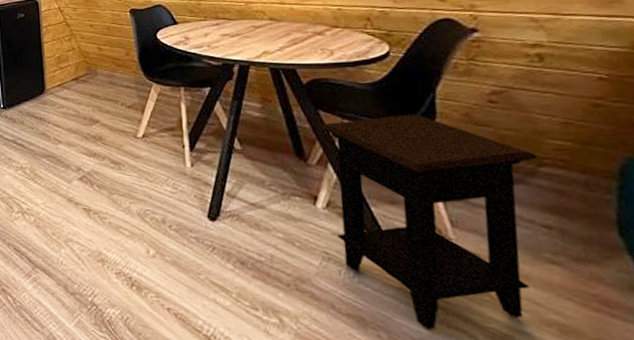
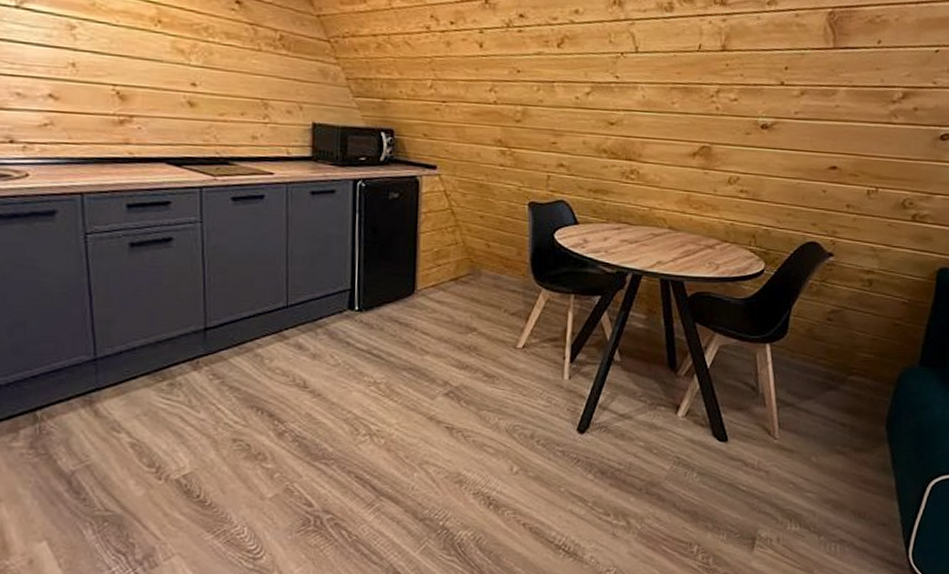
side table: present [320,114,538,330] -> none [690,329,850,517]

